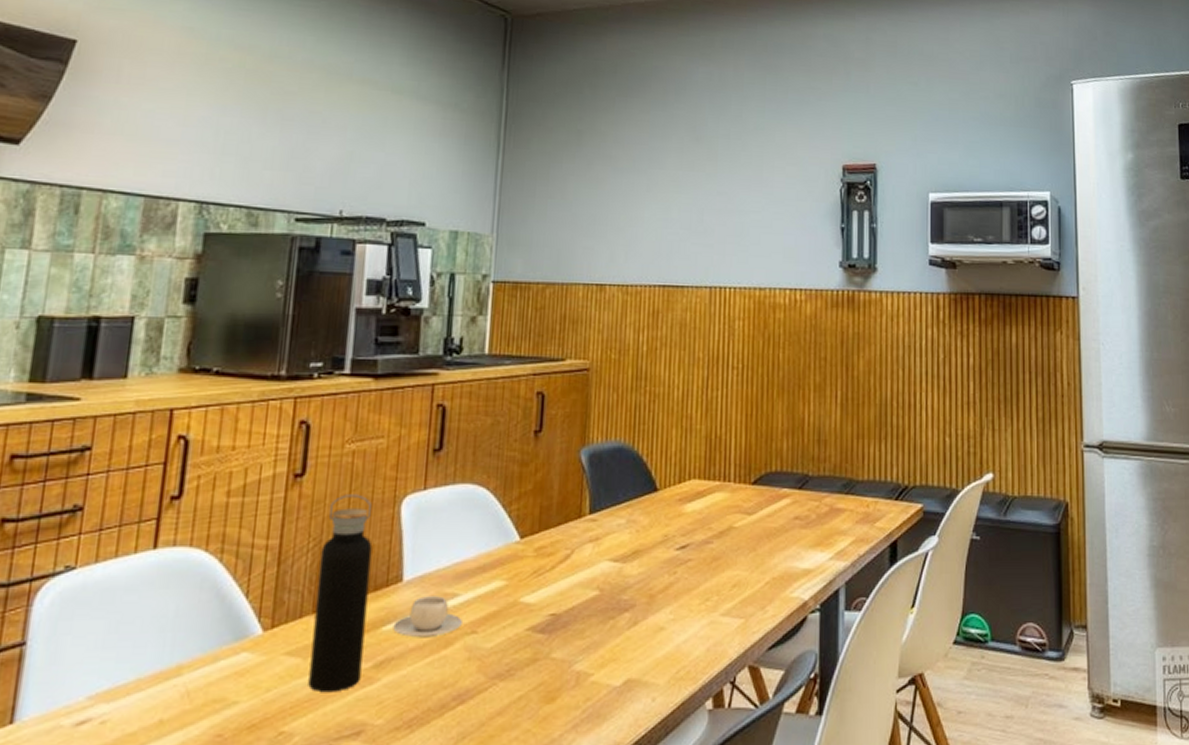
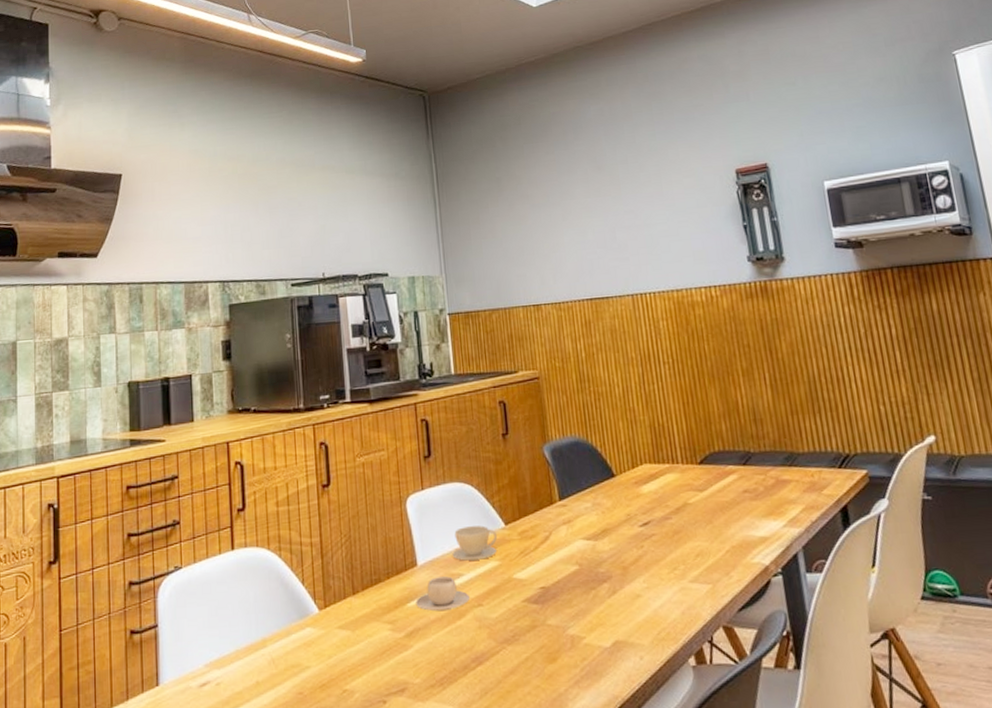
water bottle: present [308,494,373,691] -> none [351,497,398,657]
teacup: none [449,537,509,578] -> present [452,525,498,561]

